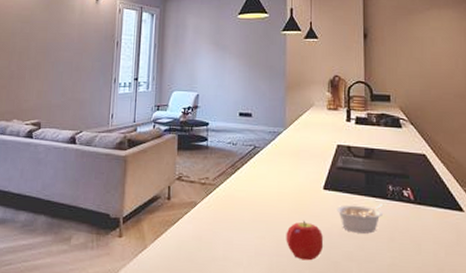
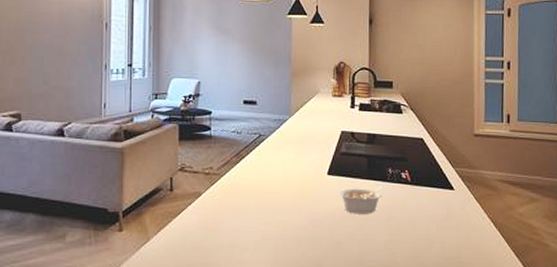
fruit: present [286,220,324,261] -> none [291,205,327,242]

